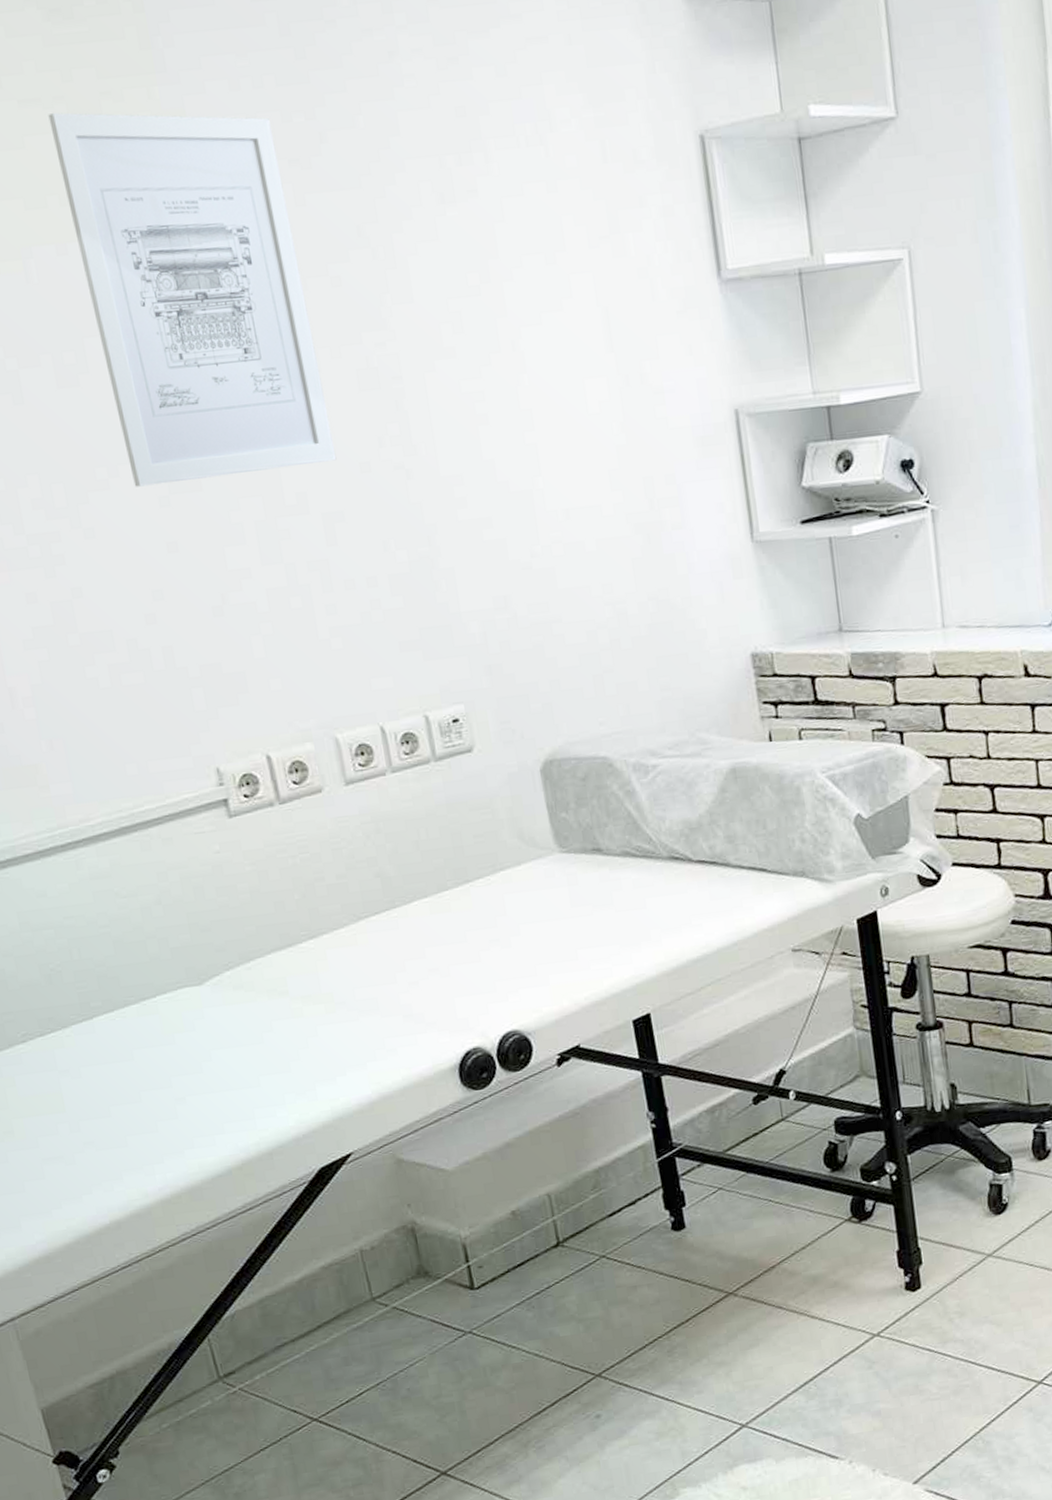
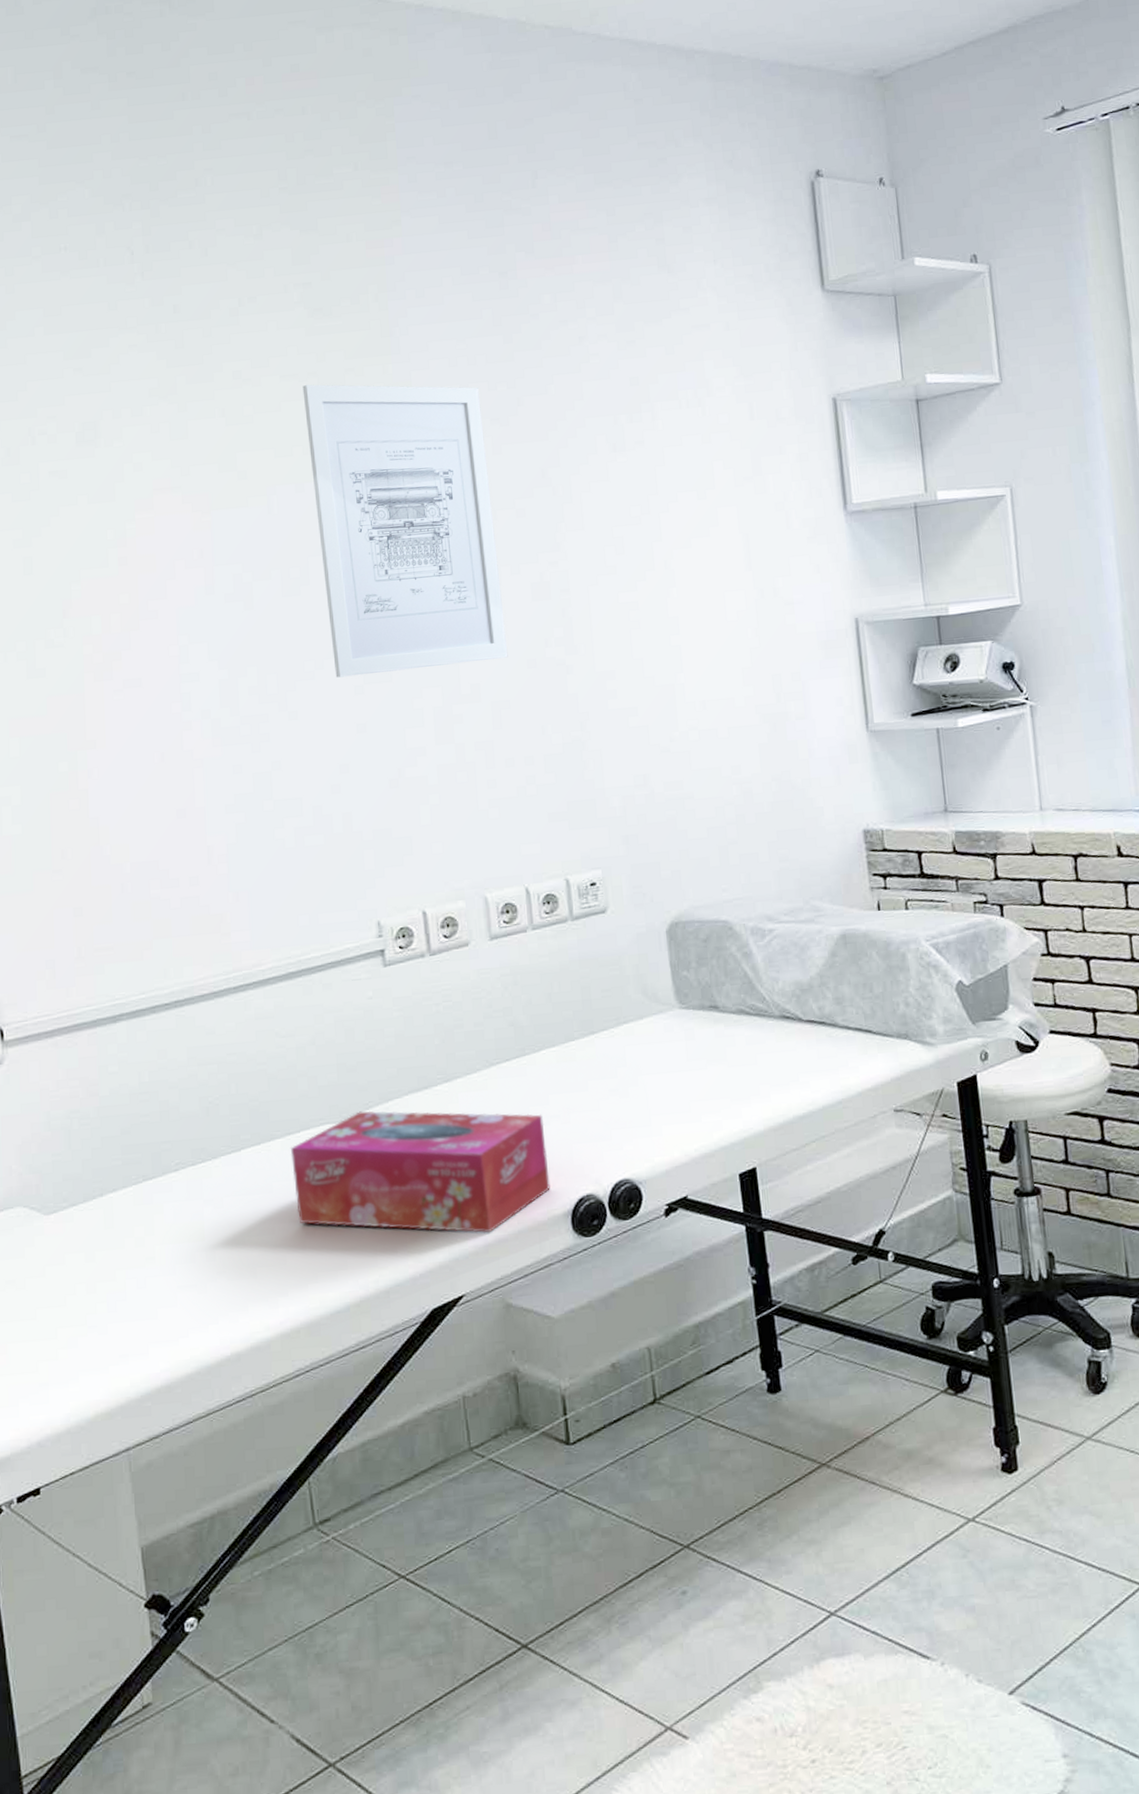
tissue box: none [147,968,434,1092] -> present [290,1110,550,1234]

